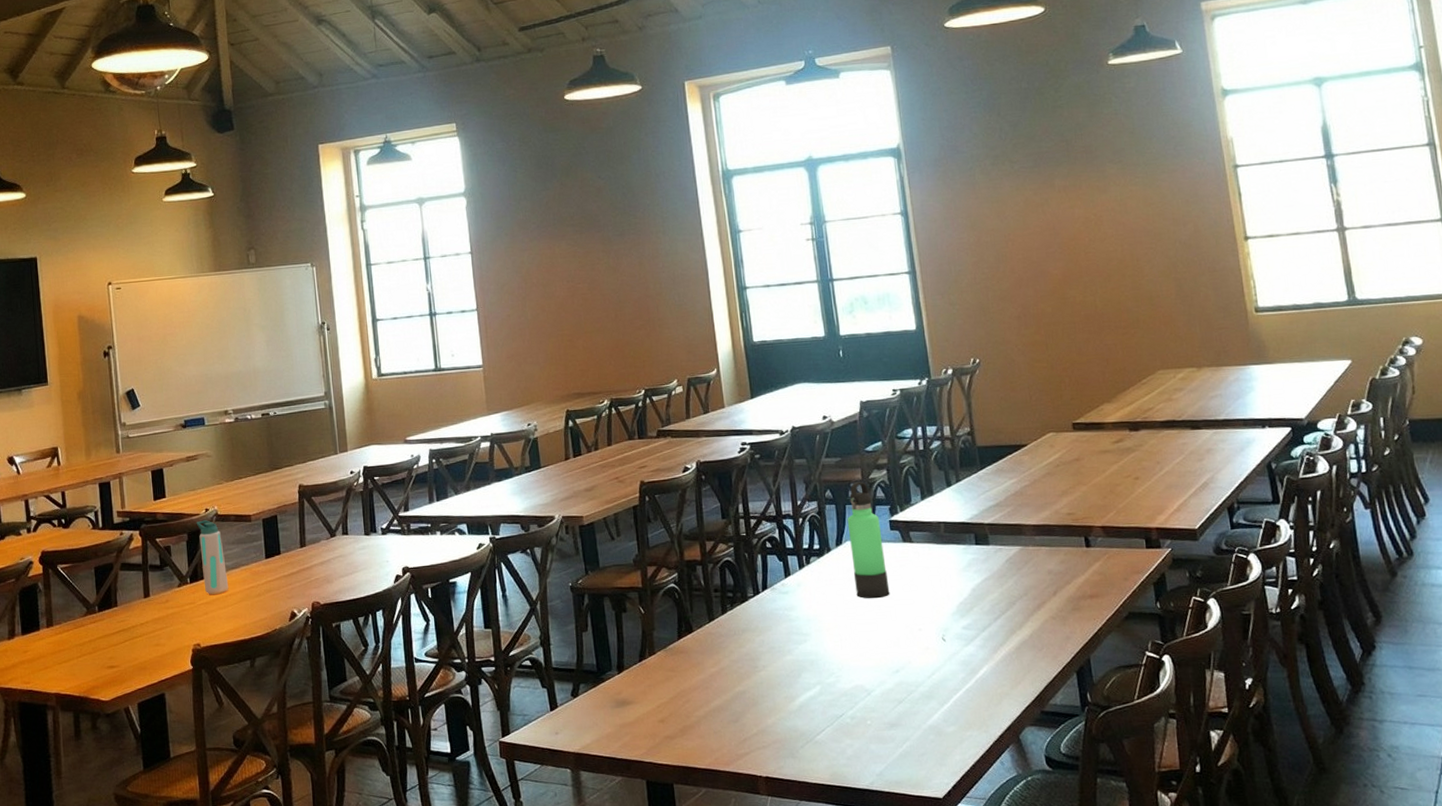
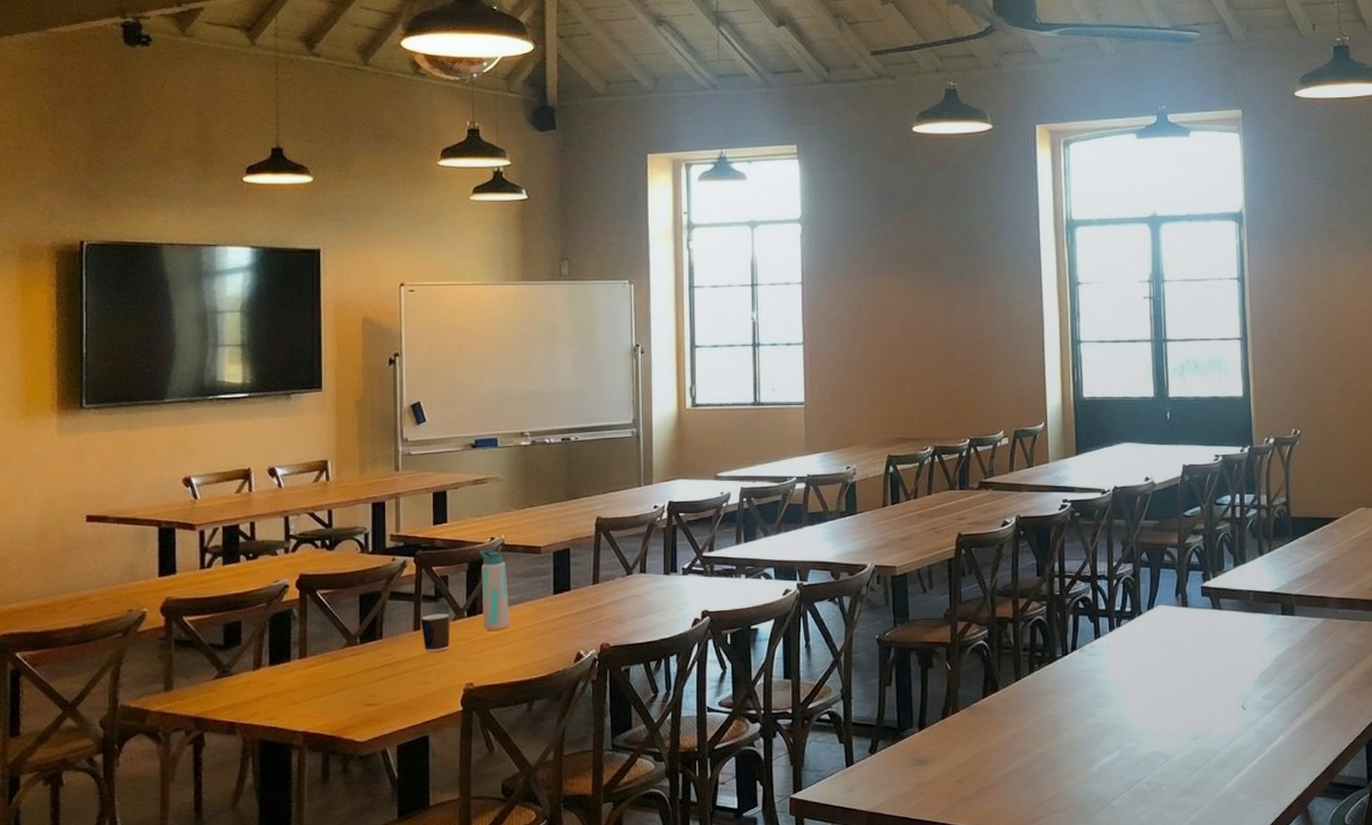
mug: none [149,581,177,617] -> present [420,614,451,653]
thermos bottle: present [847,481,890,598] -> none [1160,545,1196,664]

